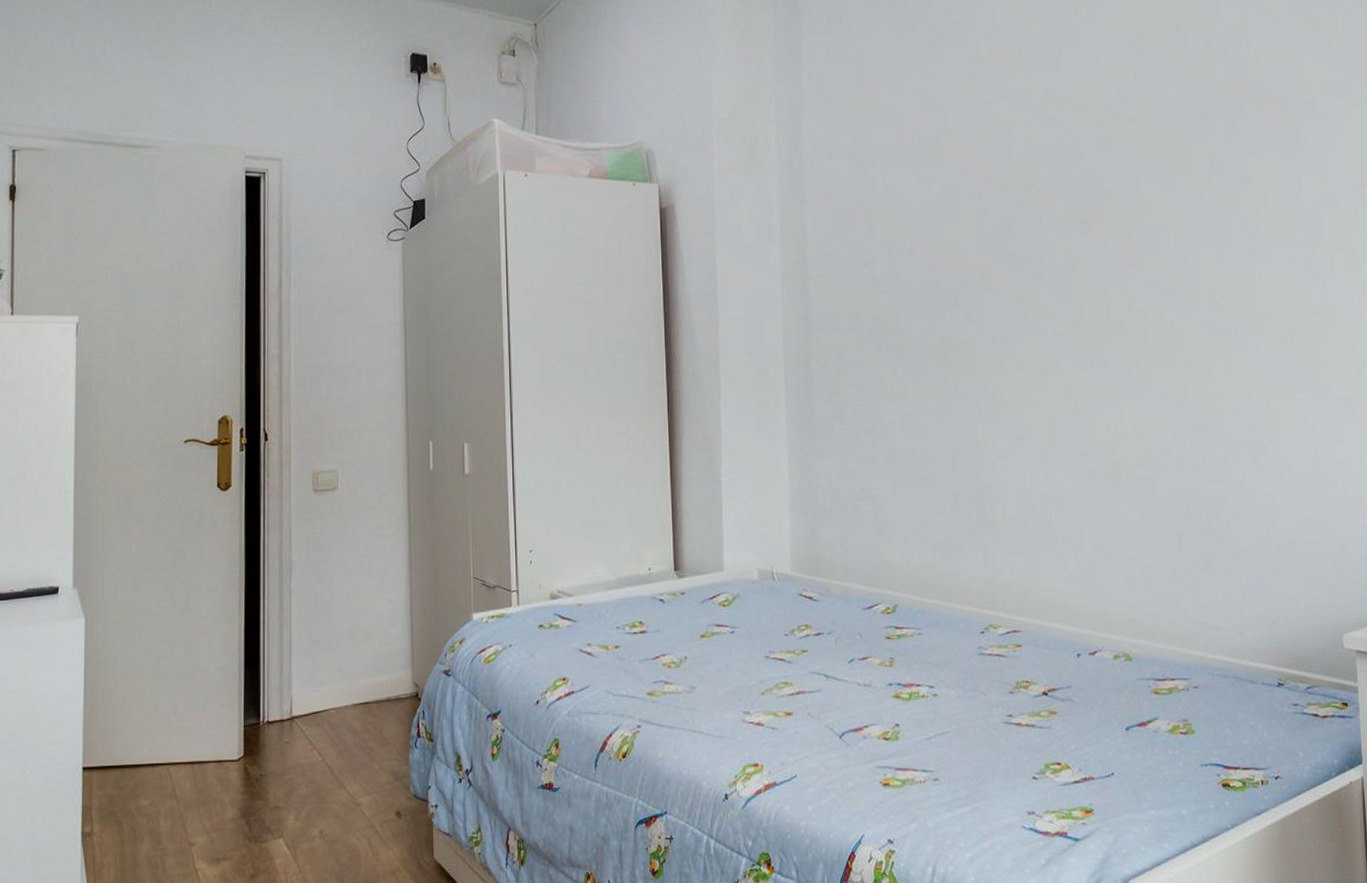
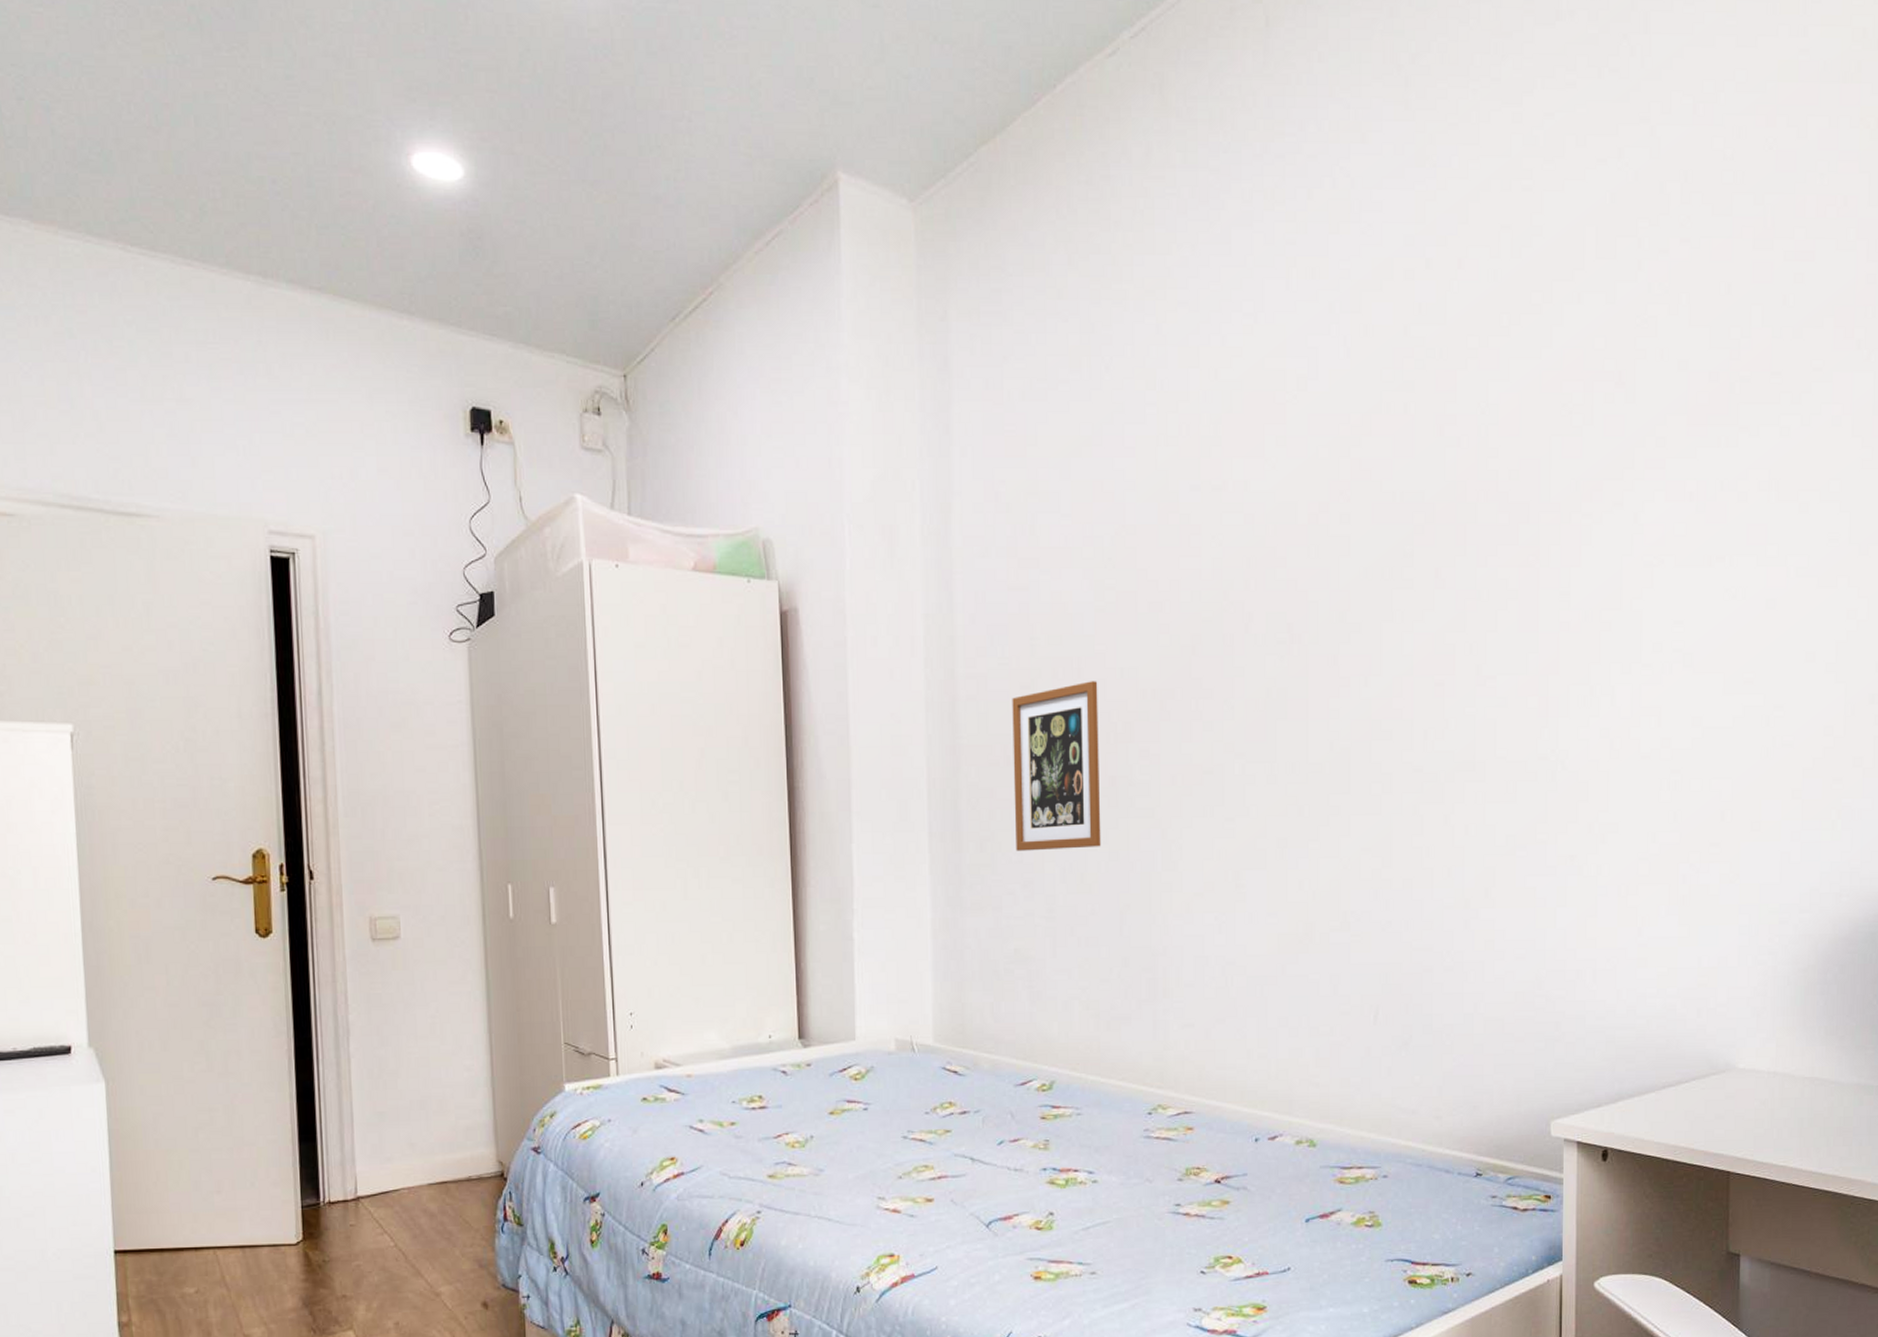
picture frame: none [855,258,934,404] -> present [1012,681,1101,851]

